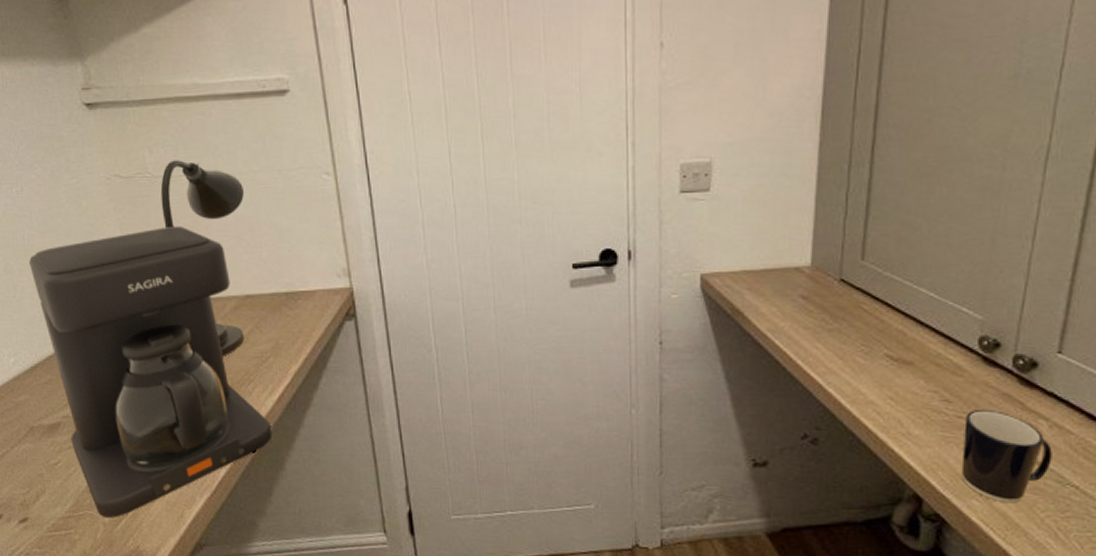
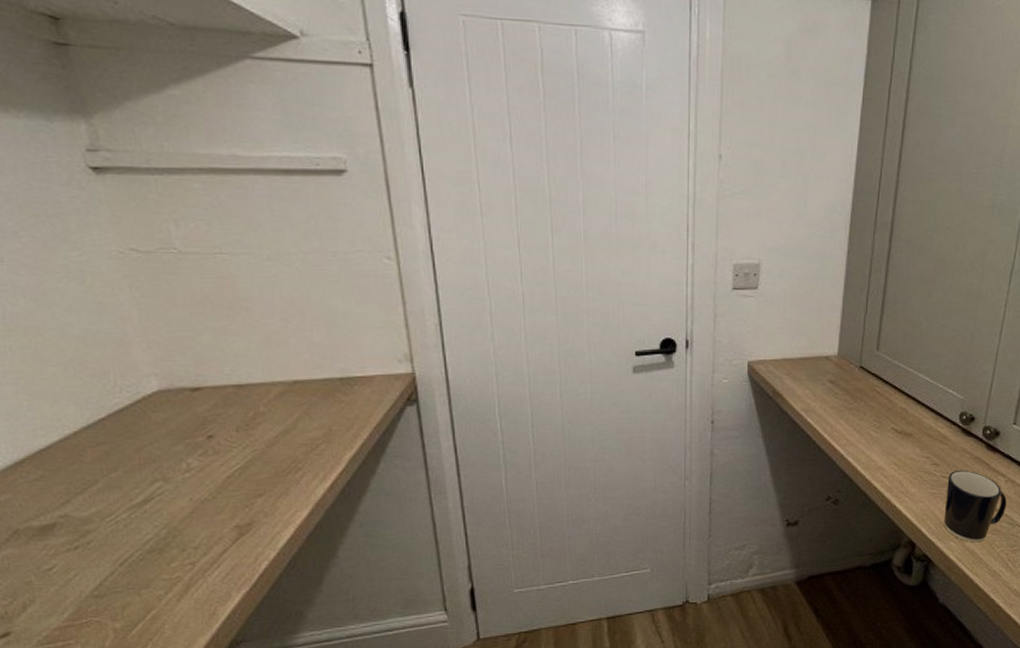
coffee maker: present [29,225,273,518] -> none [12,306,323,623]
desk lamp: present [160,160,245,356] -> none [189,236,294,445]

